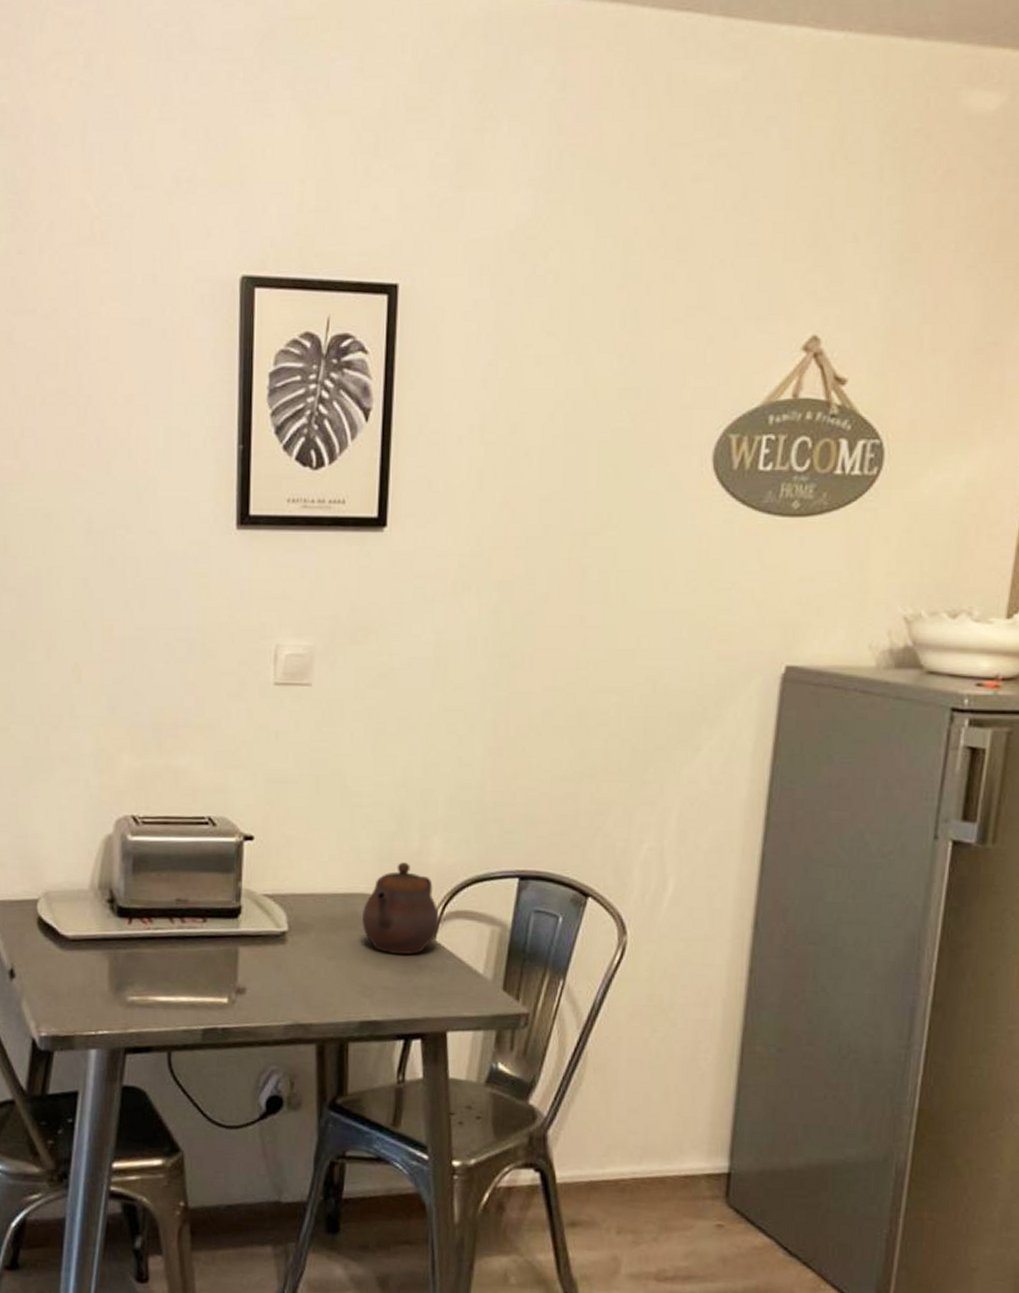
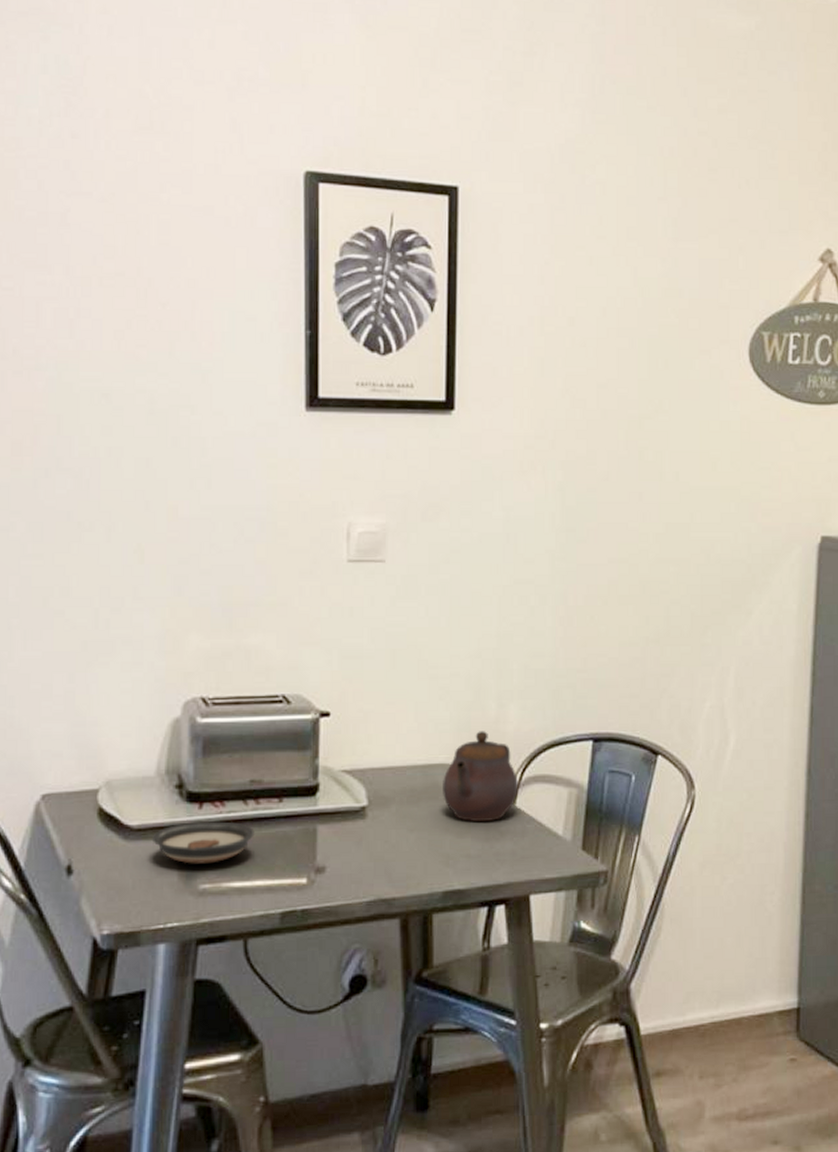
saucer: none [86,935,180,977] -> present [153,820,254,864]

